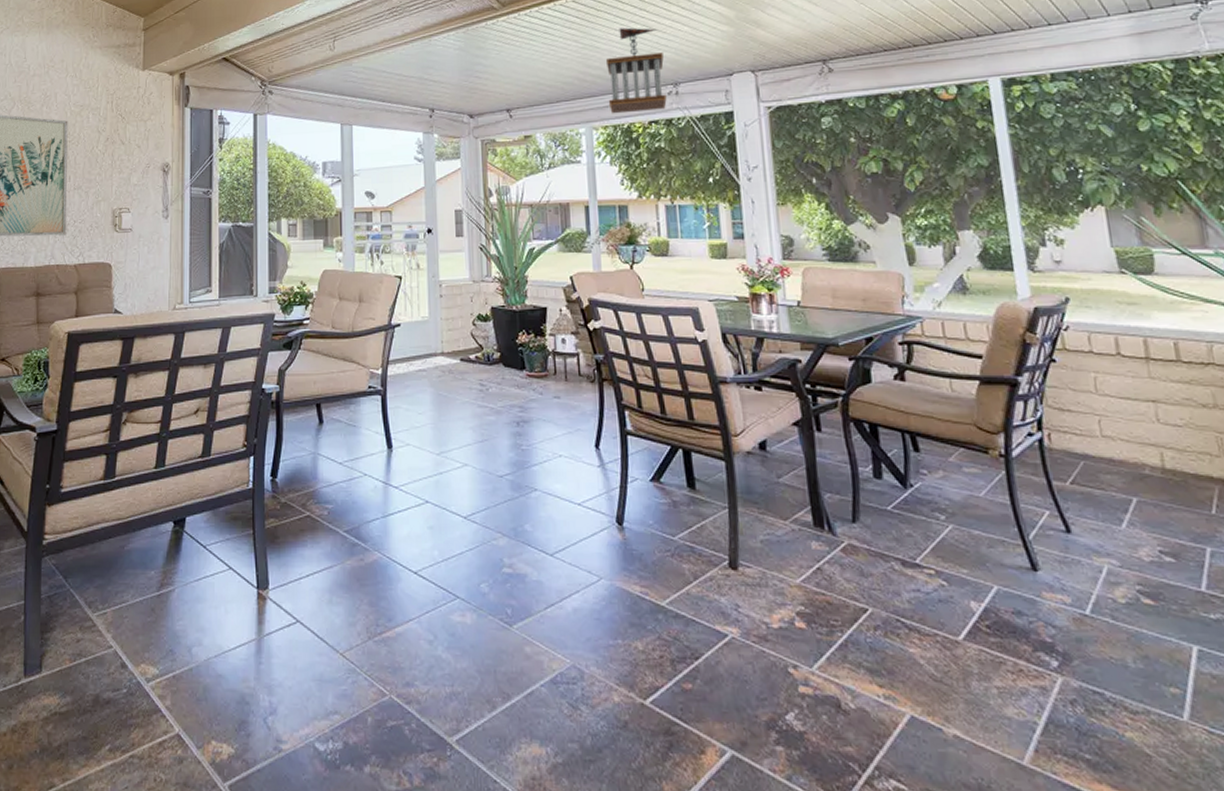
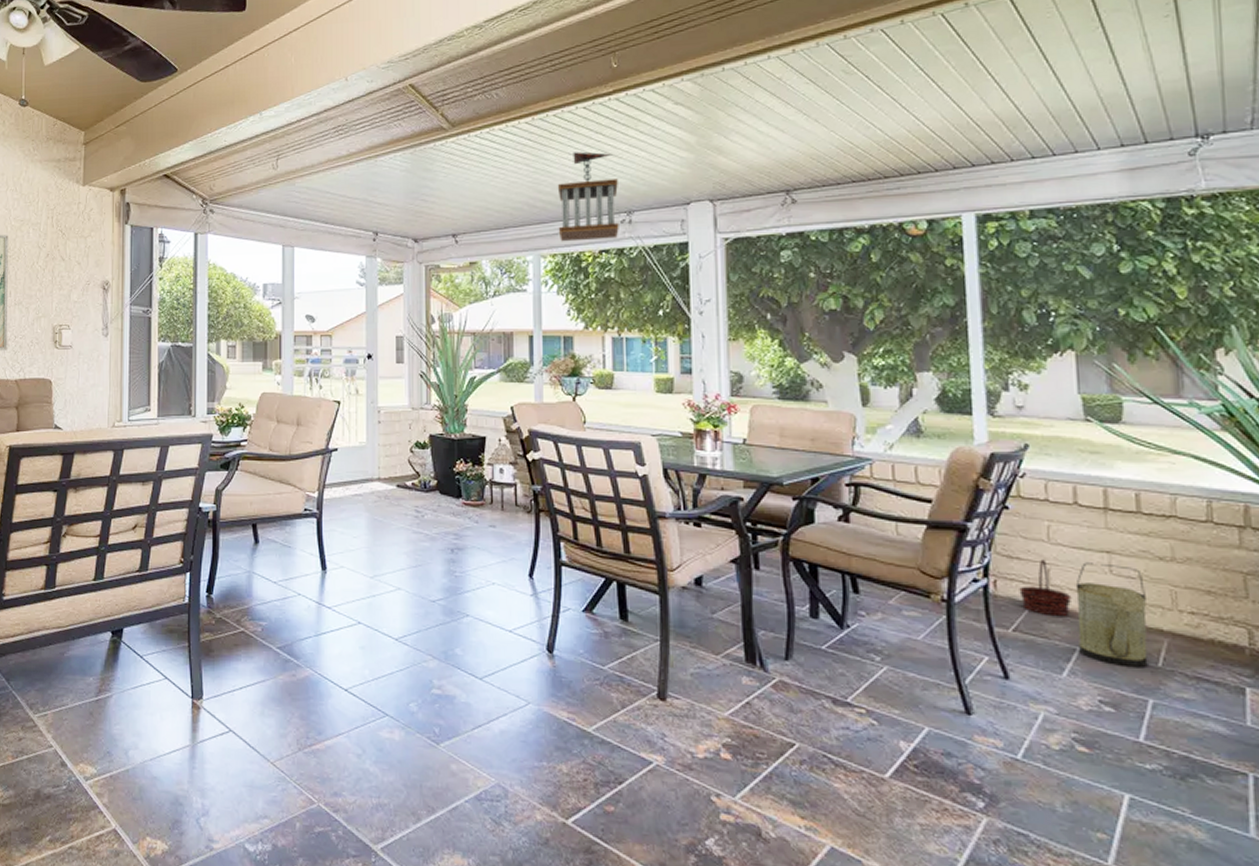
basket: none [1072,411,1125,466] -> present [1019,559,1073,616]
watering can: none [1126,412,1203,515] -> present [1075,562,1148,667]

